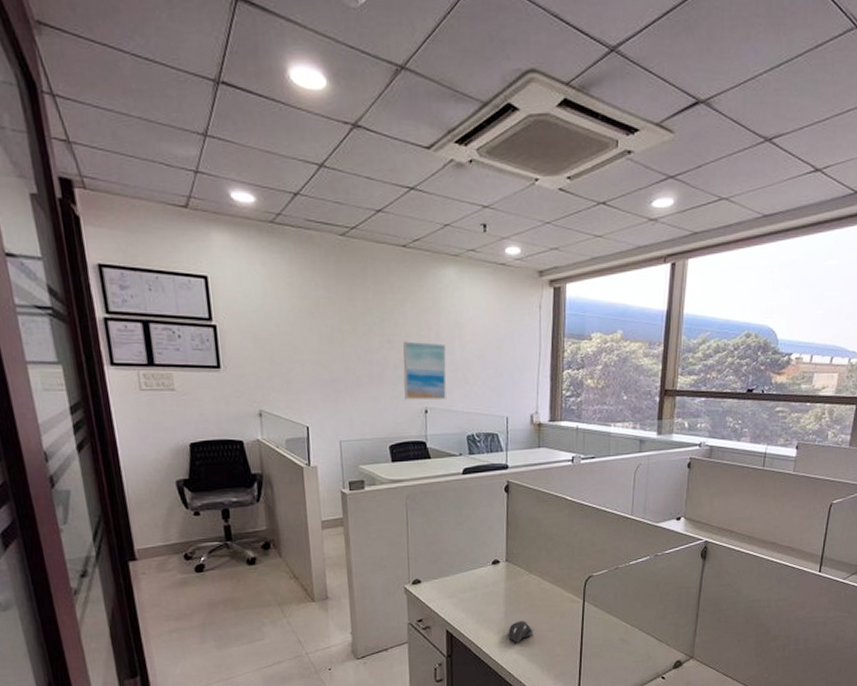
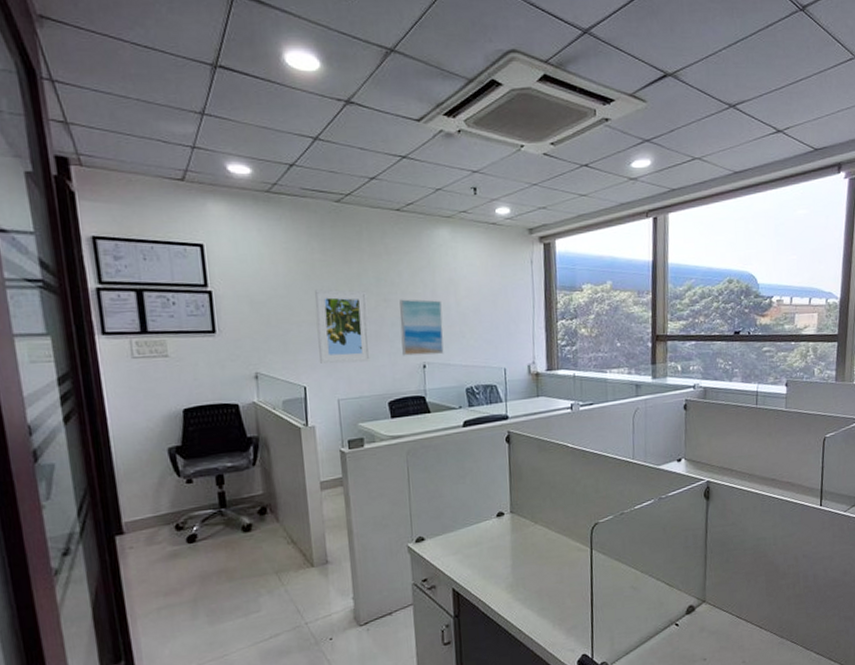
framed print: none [318,327,373,405] -> present [315,289,371,364]
computer mouse: present [508,620,533,643] -> none [516,573,542,598]

